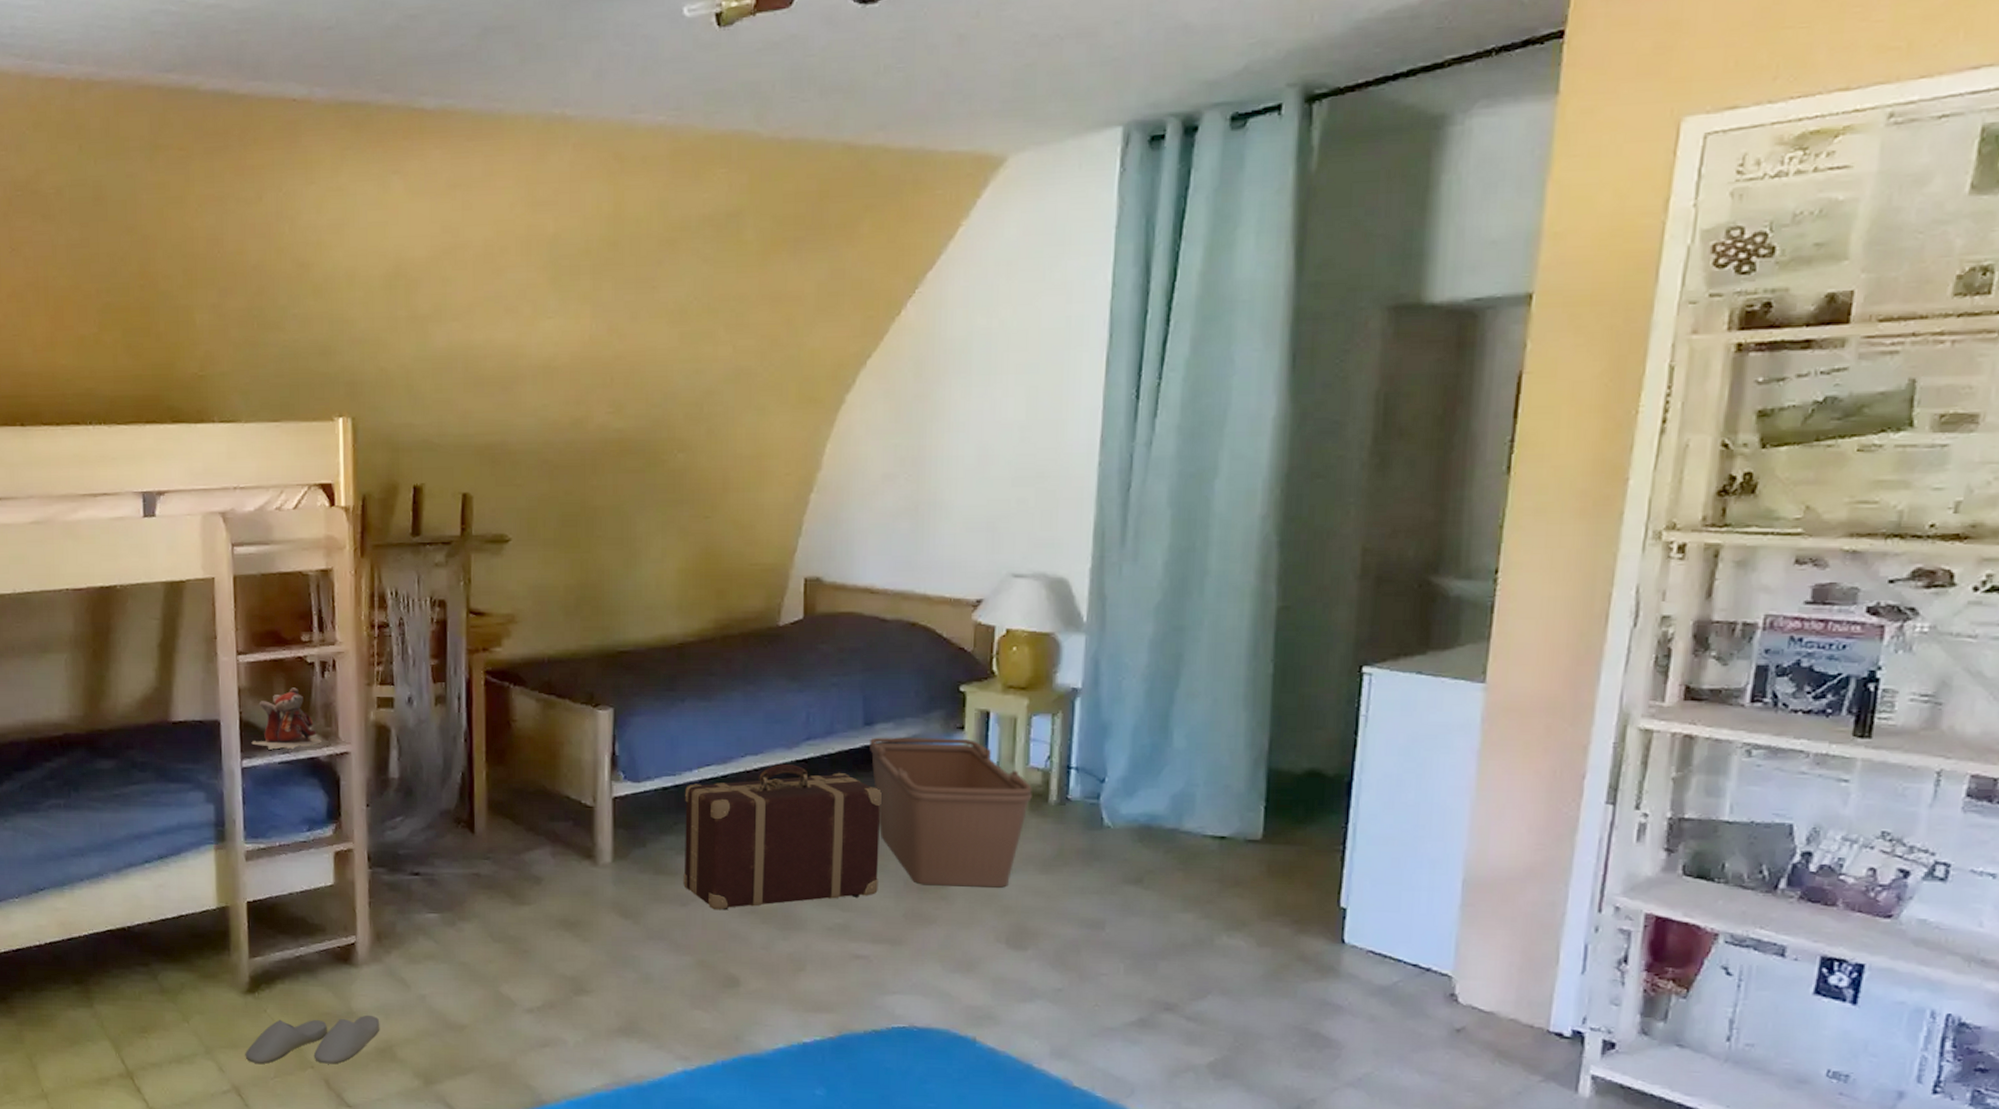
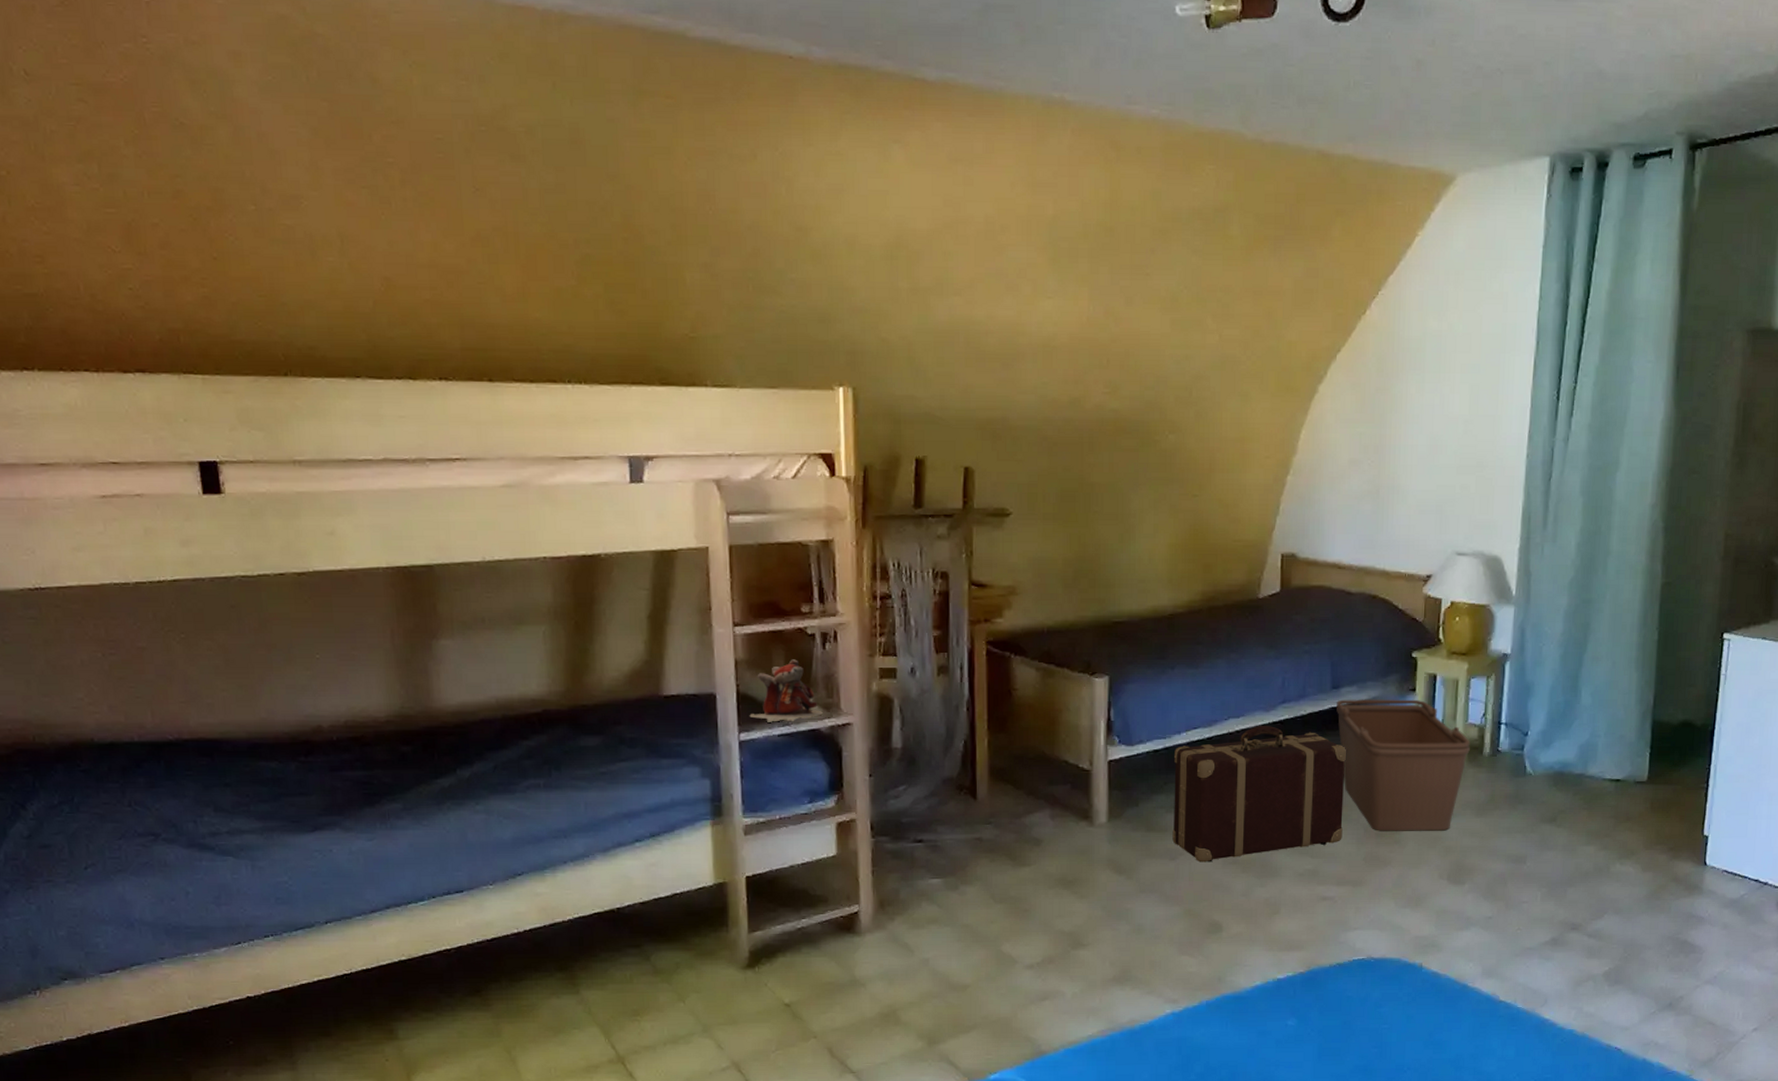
slippers: present [245,1015,380,1064] -> none [745,981,884,1038]

